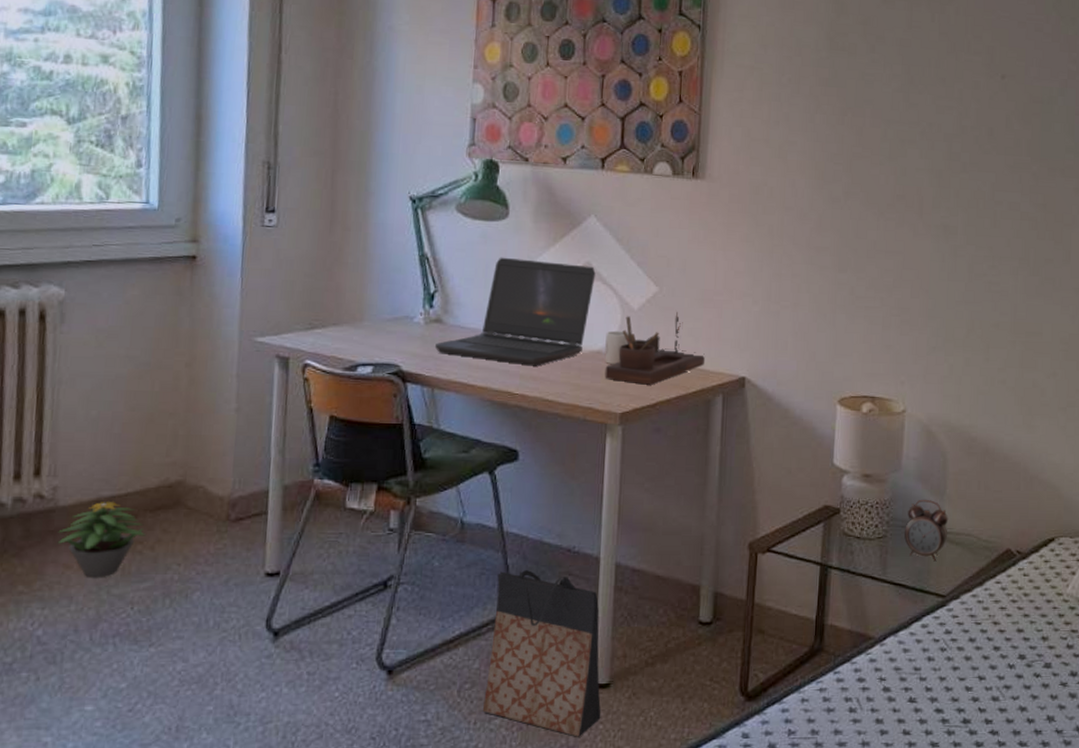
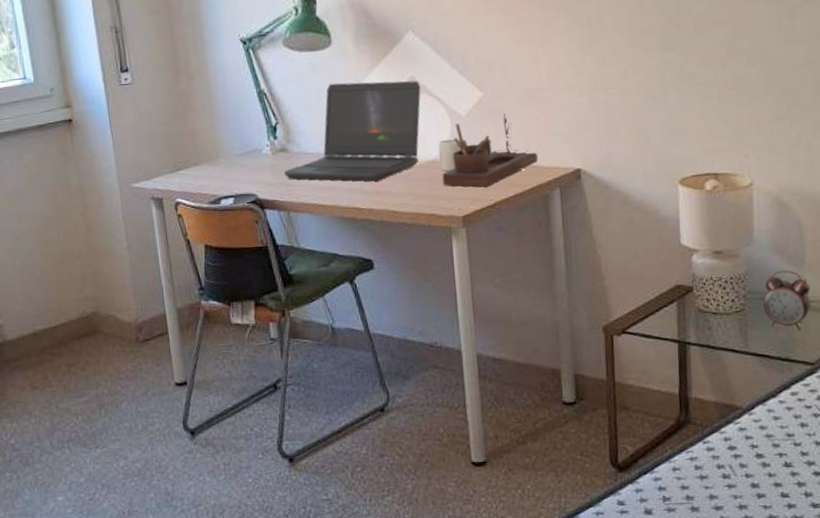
potted flower: present [57,502,146,577] -> none [10,334,76,396]
bag: present [482,570,601,737] -> none [371,366,482,509]

